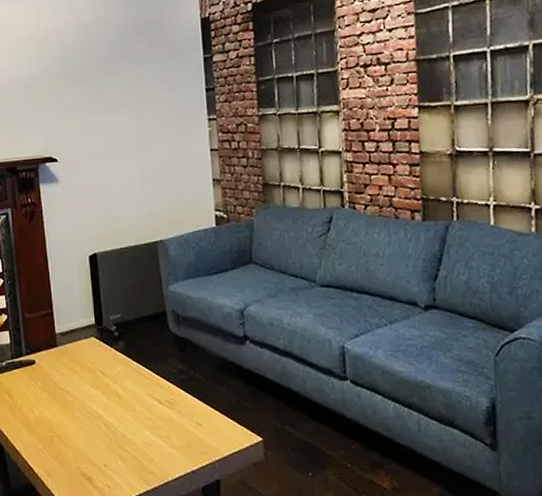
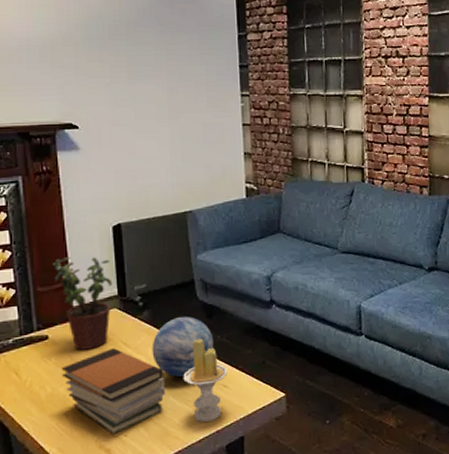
potted plant: none [37,284,90,376] -> present [52,256,113,350]
book stack: none [46,377,142,464] -> present [61,348,167,435]
decorative orb: none [127,348,187,411] -> present [151,316,214,378]
candle: none [157,373,202,461] -> present [183,339,228,423]

